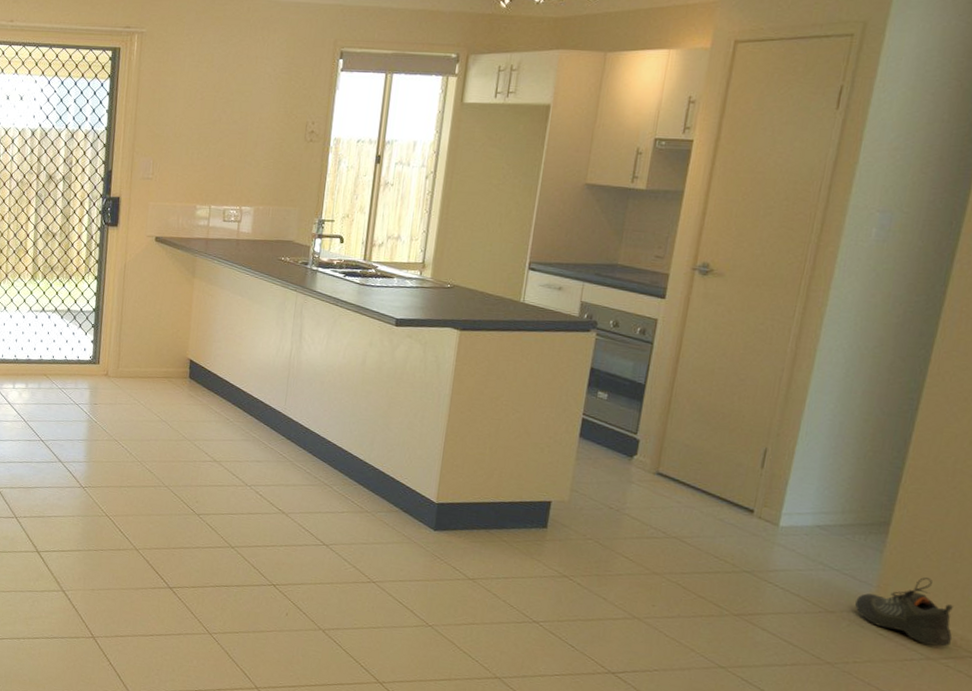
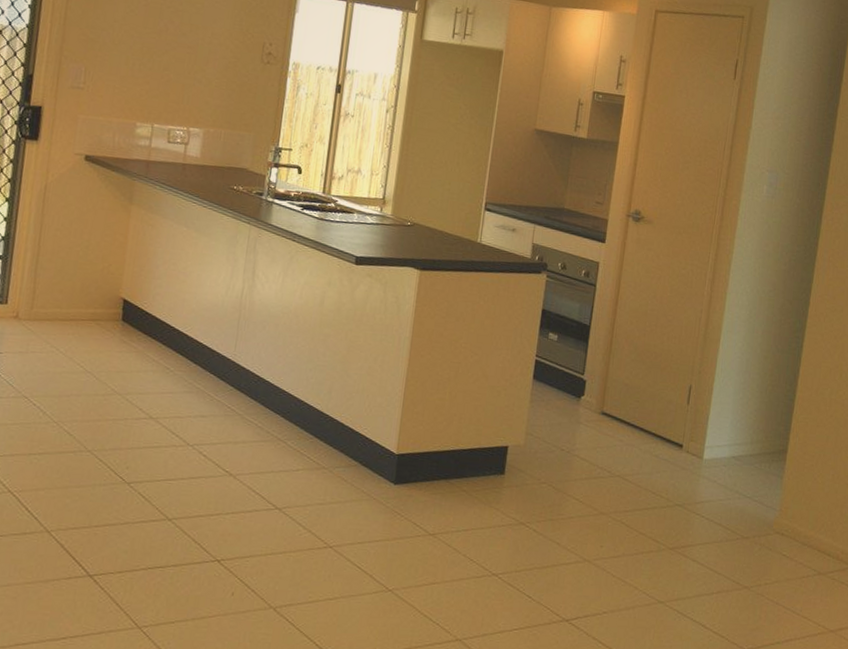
shoe: present [855,577,953,647] -> none [764,499,836,562]

